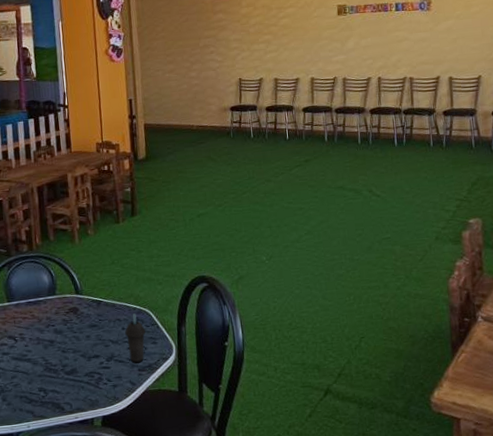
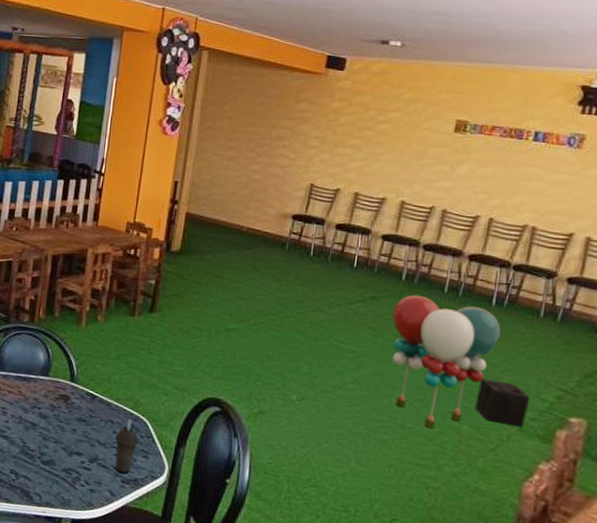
balloon: none [323,149,406,255] -> present [392,294,501,428]
gift box: none [399,203,439,238] -> present [474,378,531,428]

